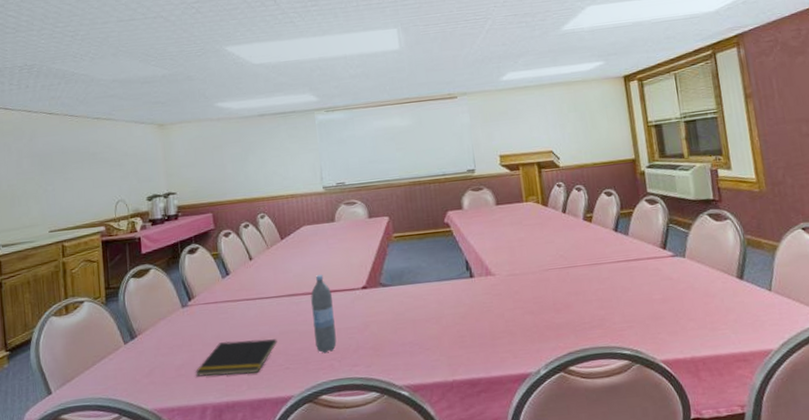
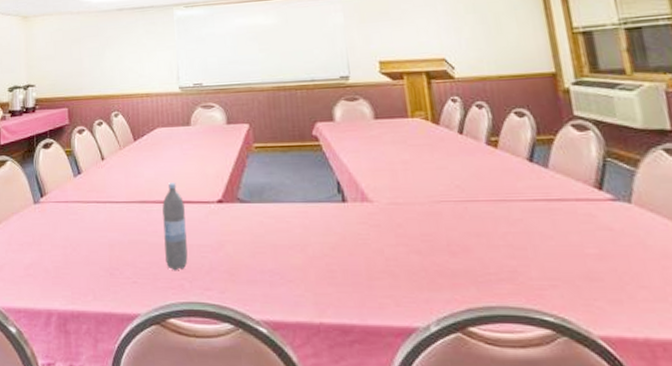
notepad: present [194,339,277,377] -> none [42,245,126,283]

